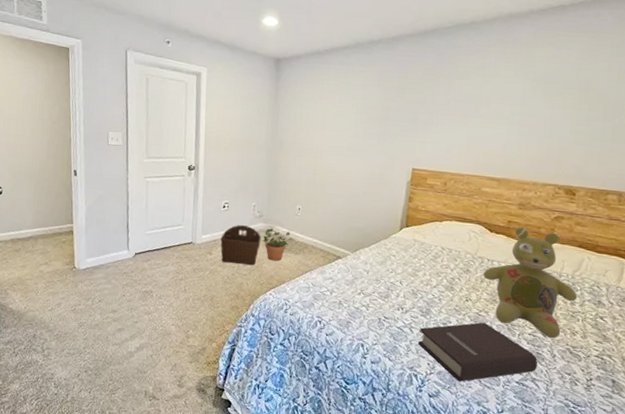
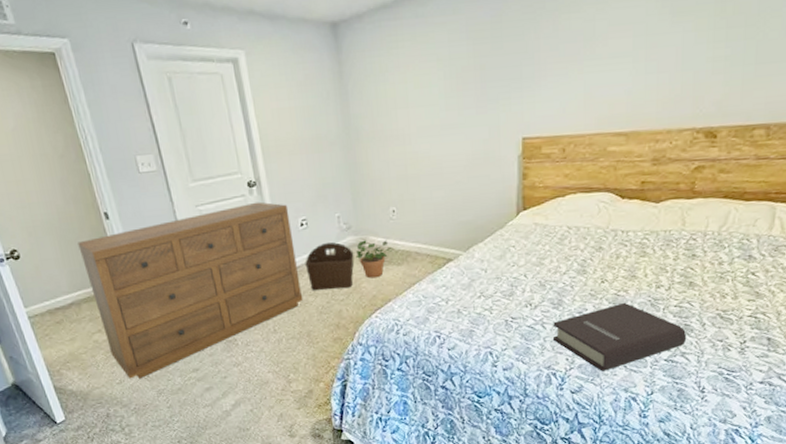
dresser: none [48,182,216,310] -> present [77,202,304,379]
stuffed bear: present [482,227,578,339] -> none [617,186,726,307]

